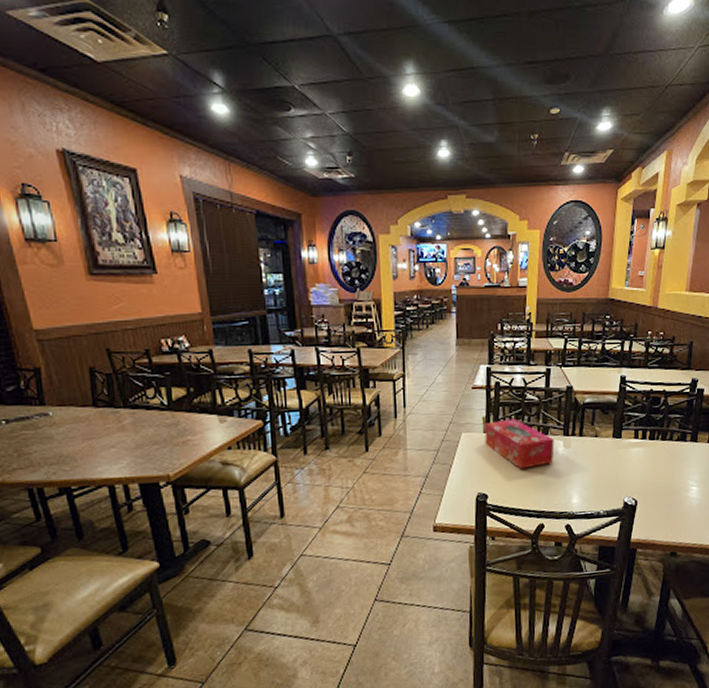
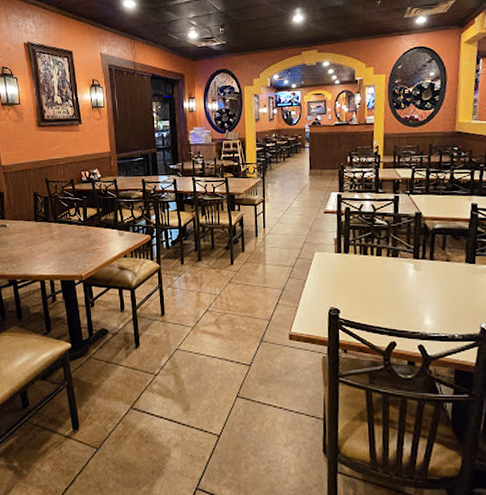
tissue box: present [484,418,554,469] -> none [336,241,405,288]

